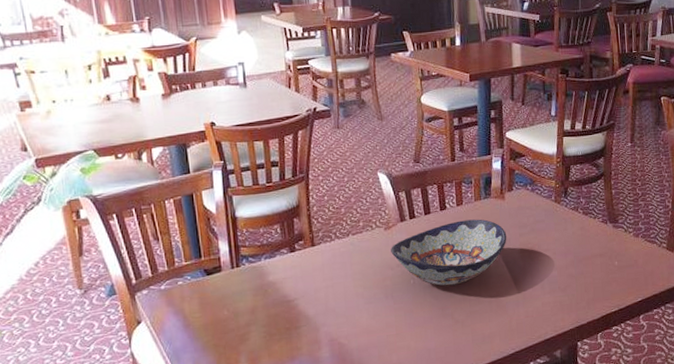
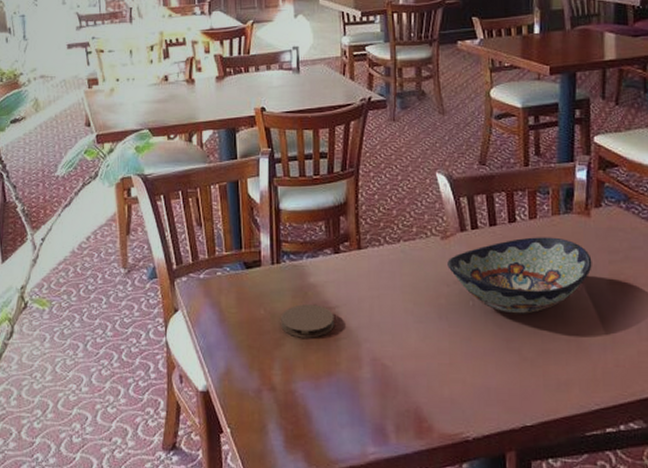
coaster: none [244,299,294,331] -> present [281,304,334,338]

